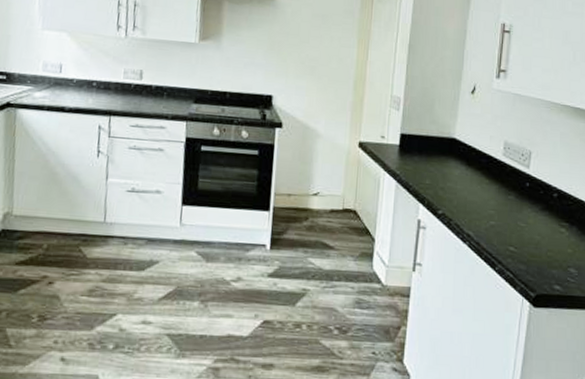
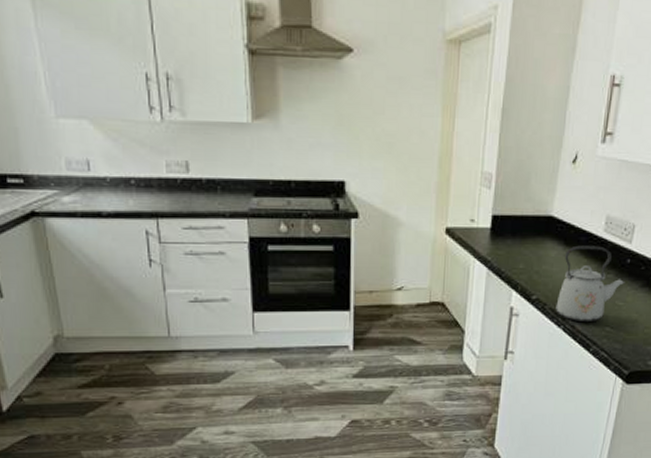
kettle: none [461,166,526,241] -> present [556,245,625,323]

